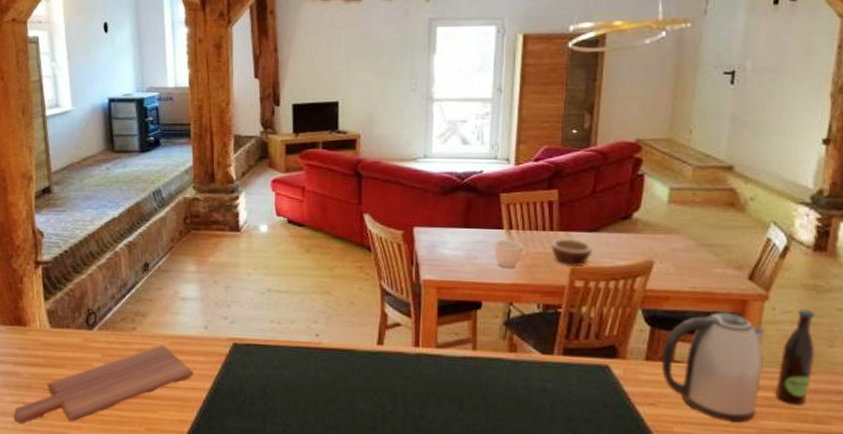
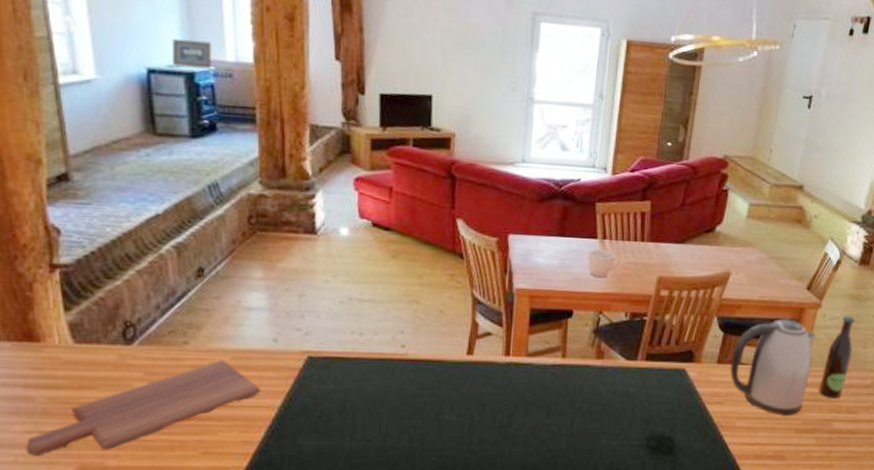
picture frame: none [127,72,157,95] -> present [171,38,212,70]
bowl: present [550,239,593,265] -> none [640,249,679,275]

